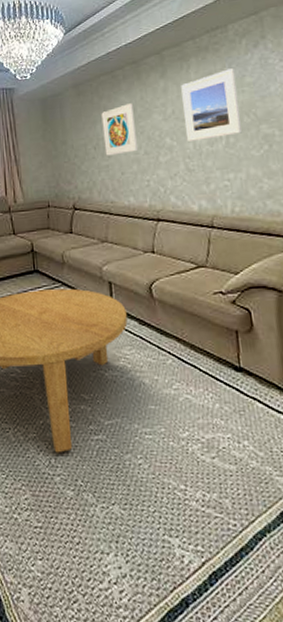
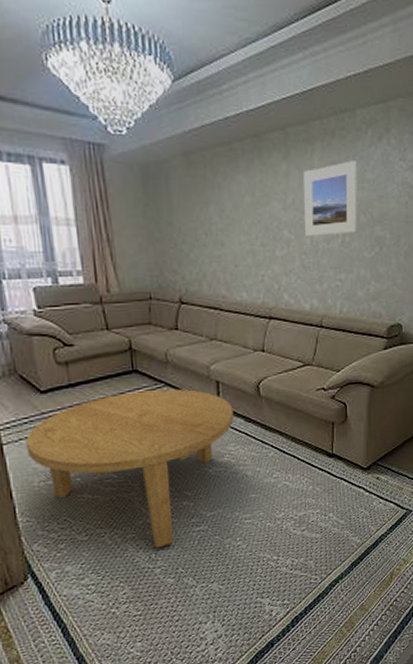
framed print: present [101,103,138,156] -> none [215,185,253,245]

